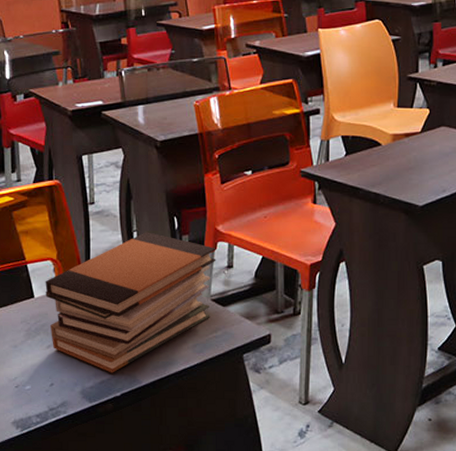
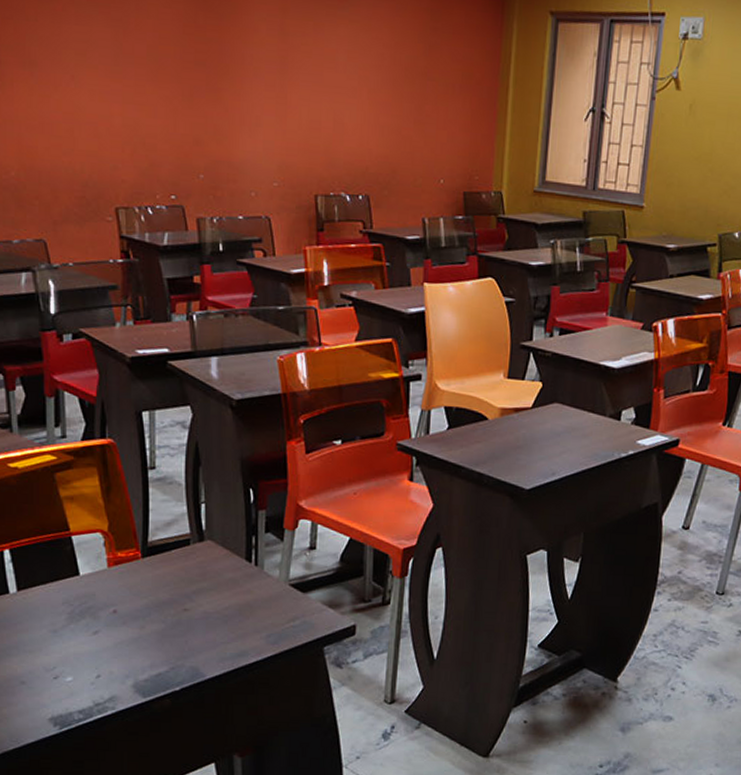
book stack: present [45,232,216,373] -> none [93,504,297,665]

